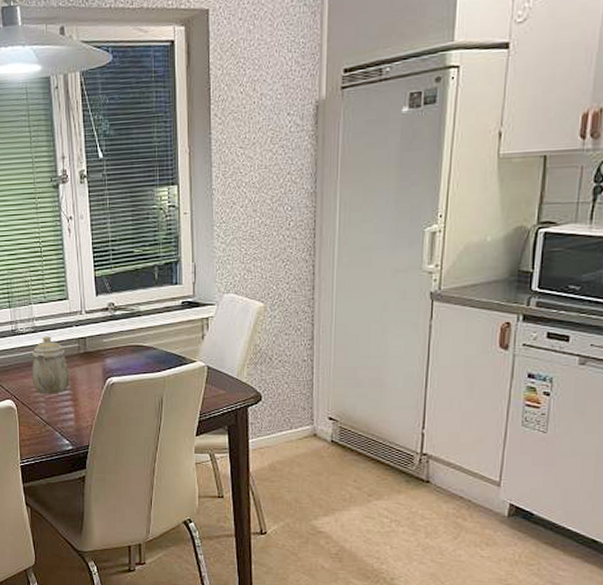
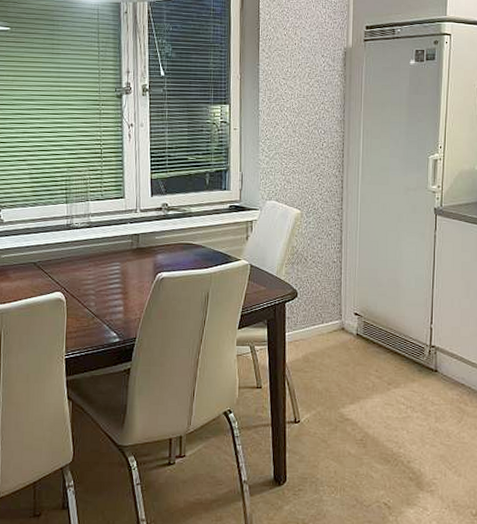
teapot: present [31,337,70,394] -> none [84,232,122,287]

